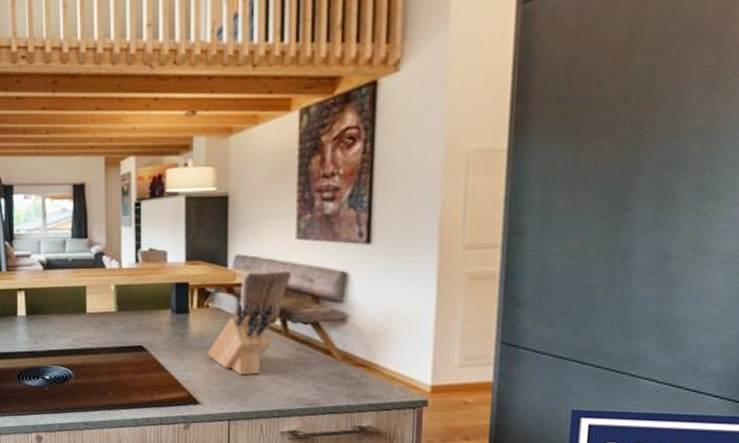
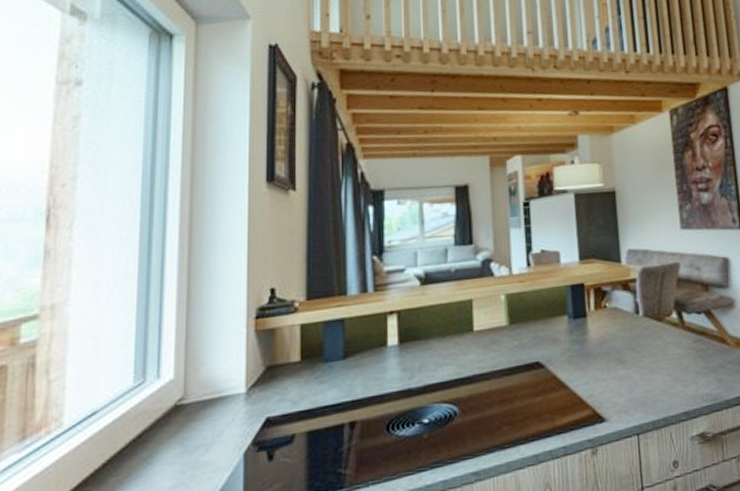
knife block: present [207,303,275,376] -> none [609,296,671,380]

